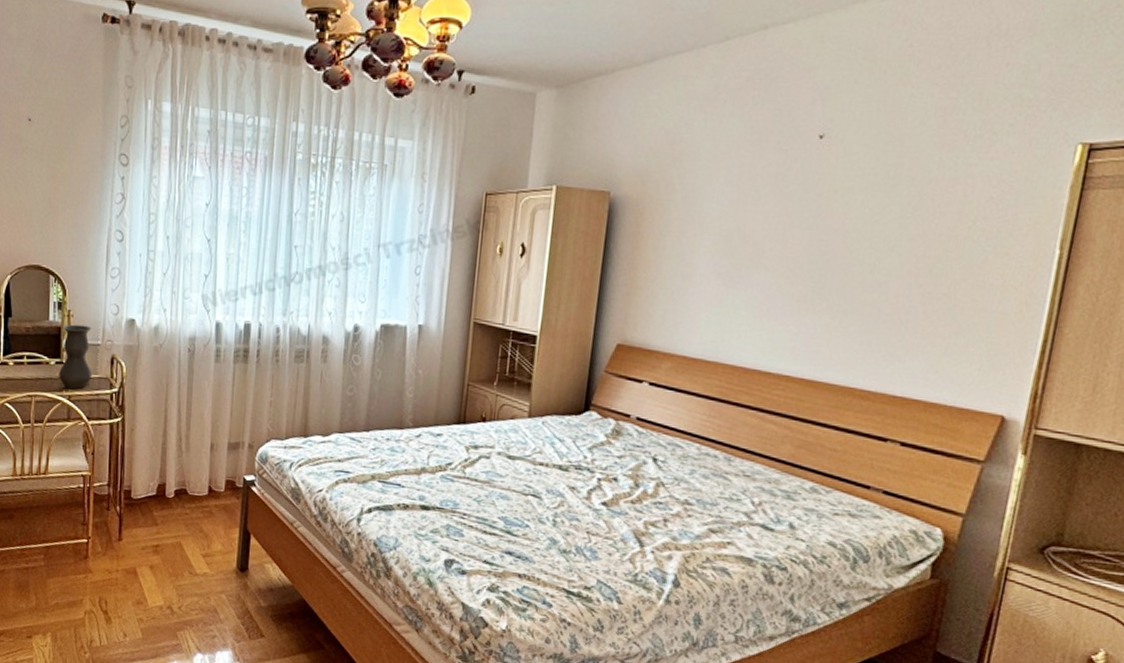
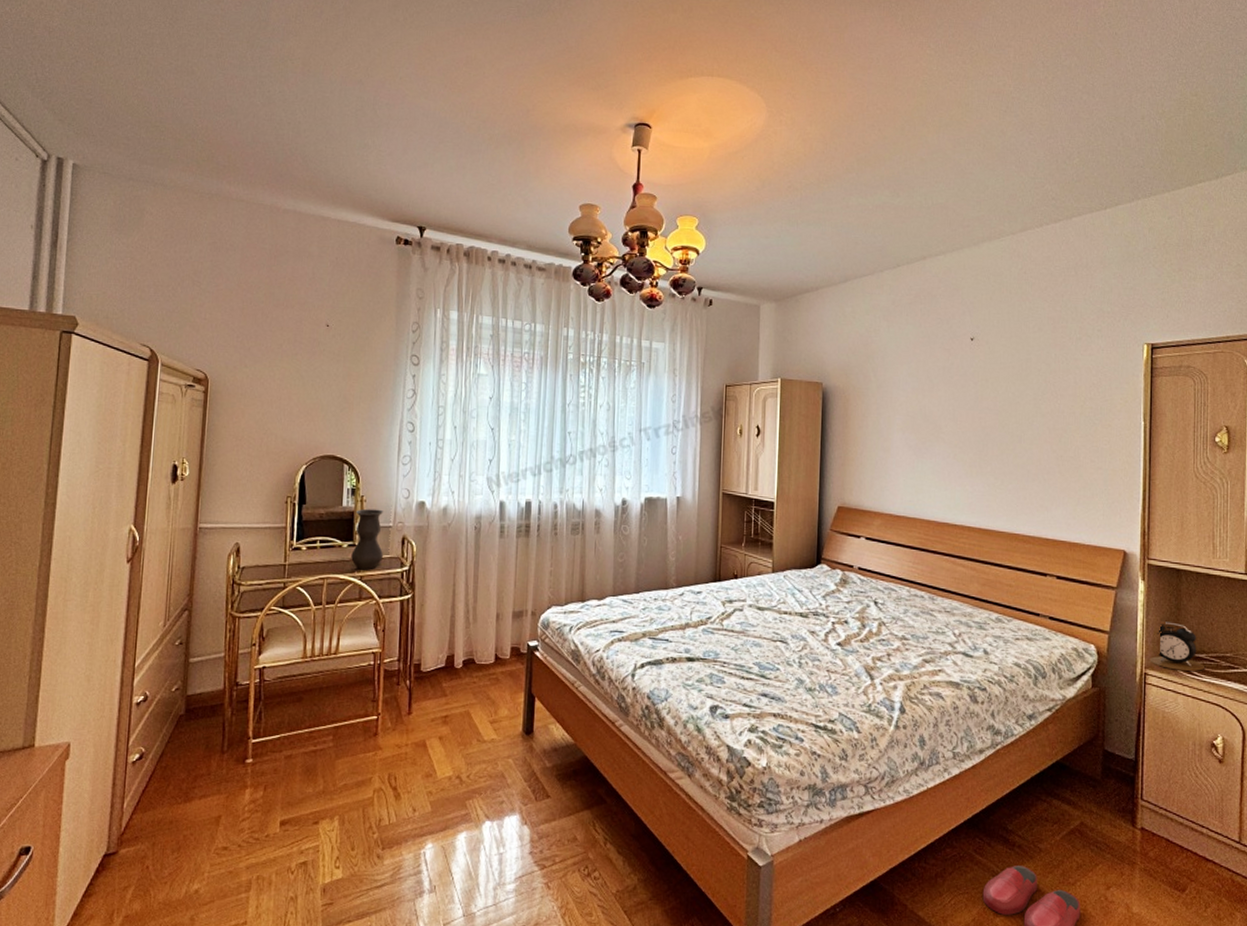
alarm clock: none [1016,507,1097,571] -> present [1150,622,1206,672]

